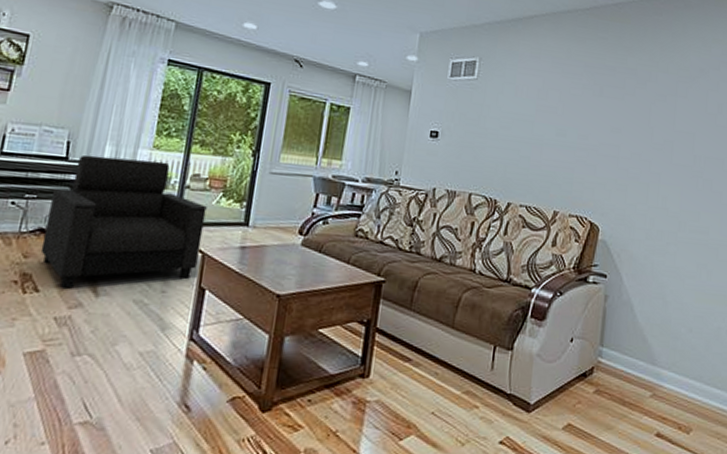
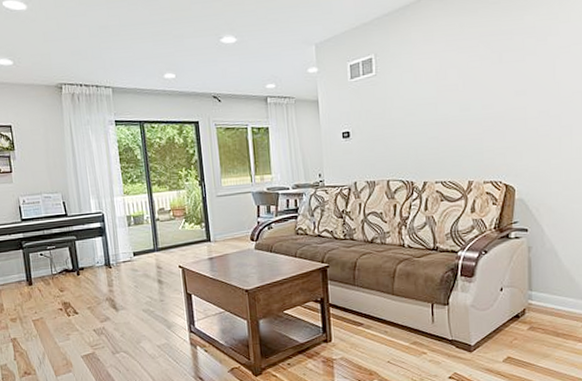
armchair: present [40,154,207,289] -> none [65,203,181,309]

